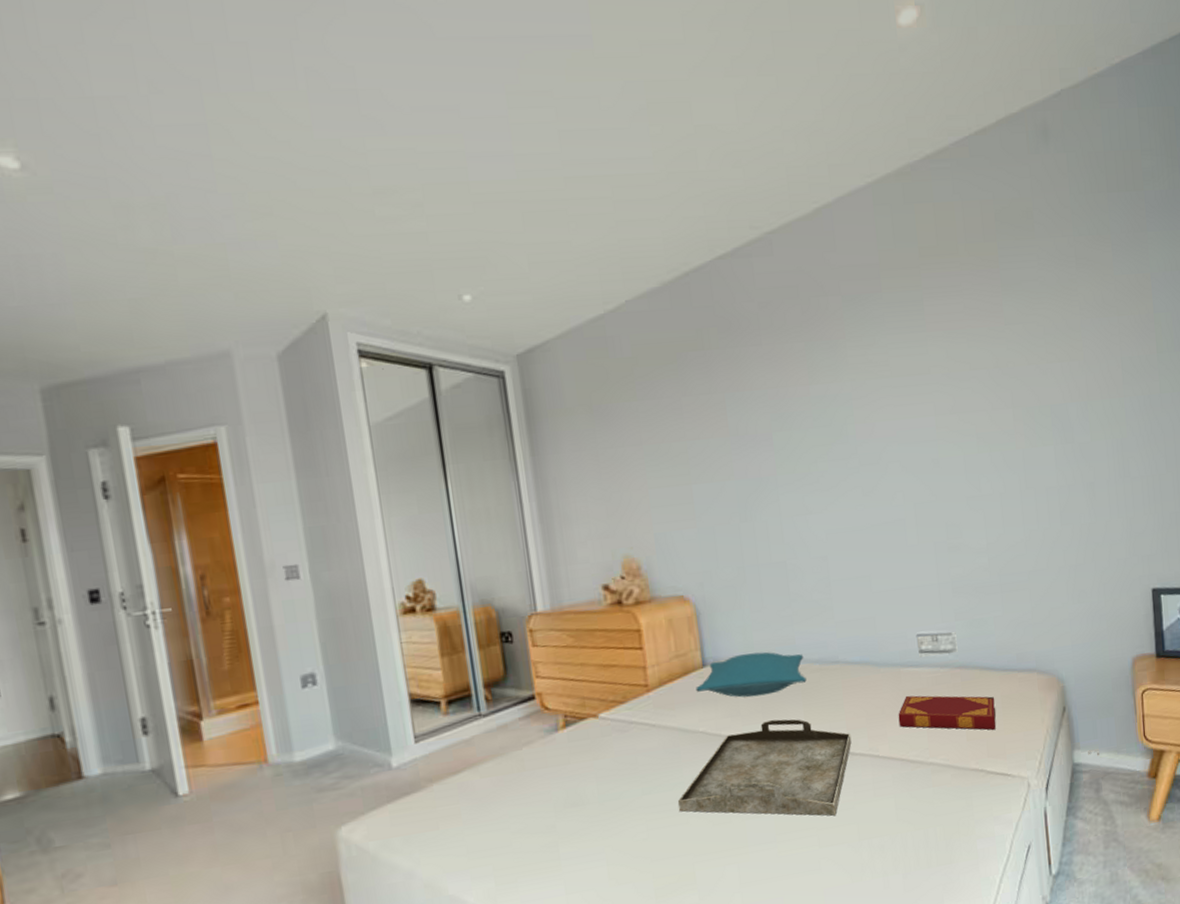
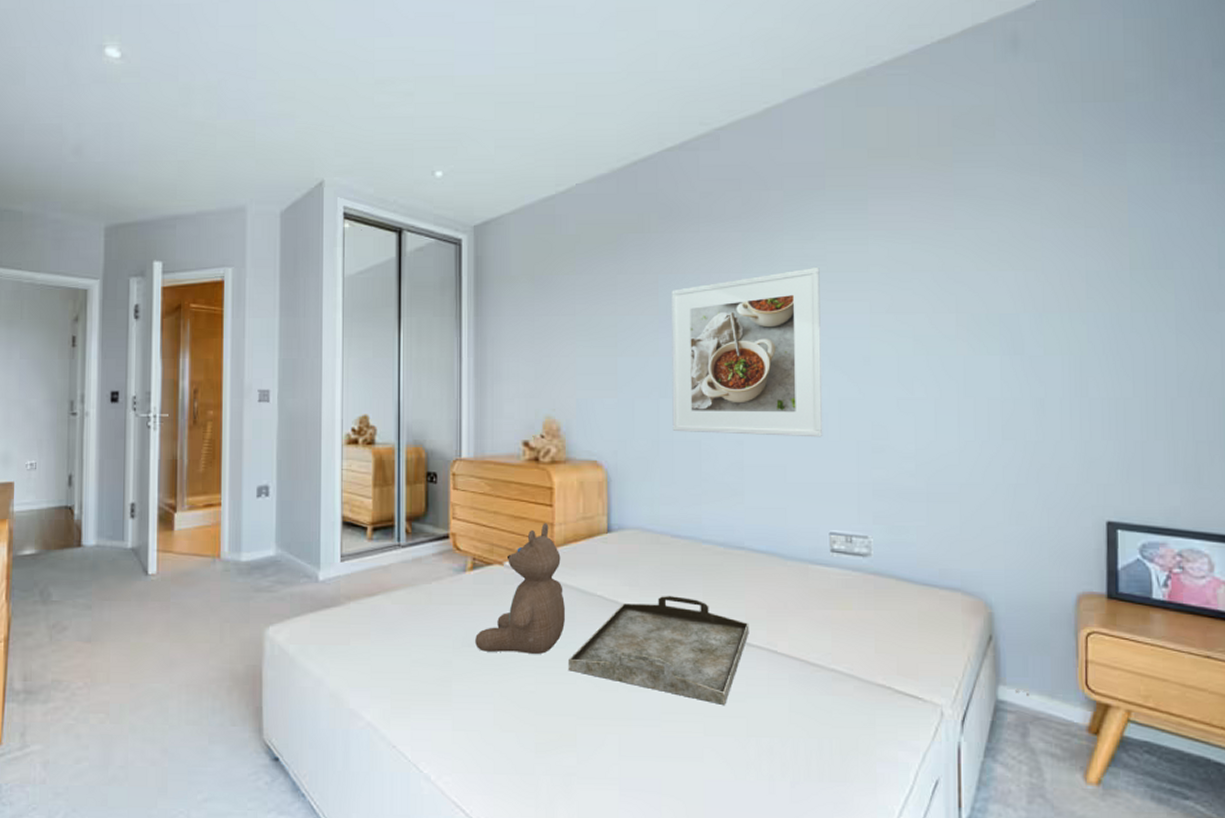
teddy bear: none [578,667,670,809] -> present [475,523,565,654]
pillow: present [696,651,806,698] -> none [598,526,709,570]
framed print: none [740,373,902,556] -> present [671,268,823,438]
hardback book: present [898,695,996,730] -> none [801,594,911,646]

